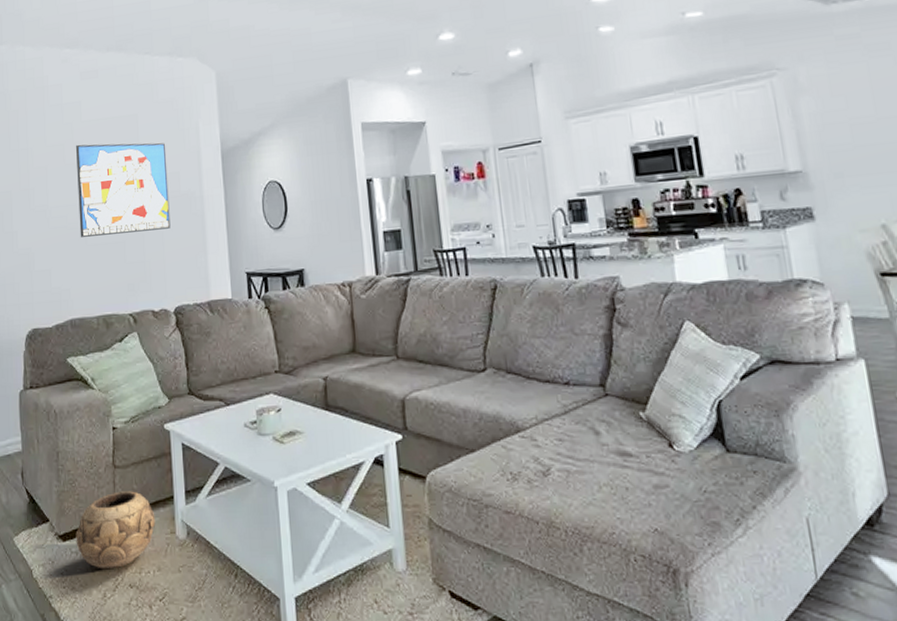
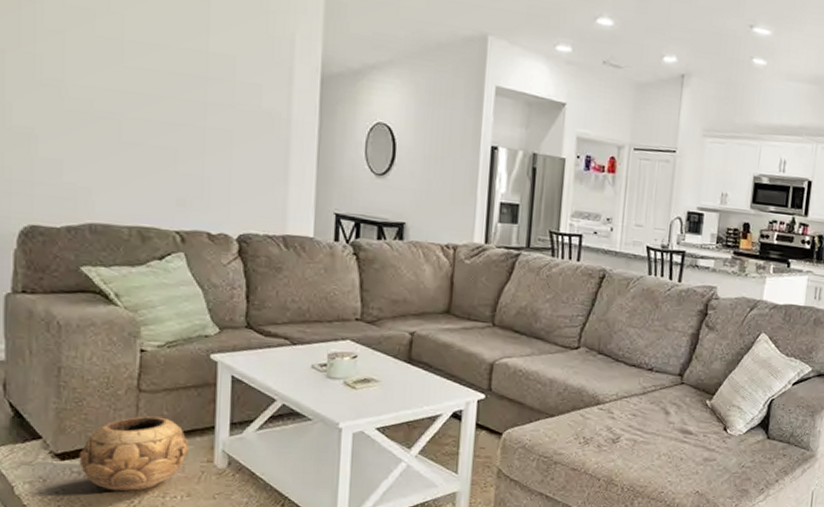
wall art: present [76,143,171,237] -> none [111,15,247,147]

